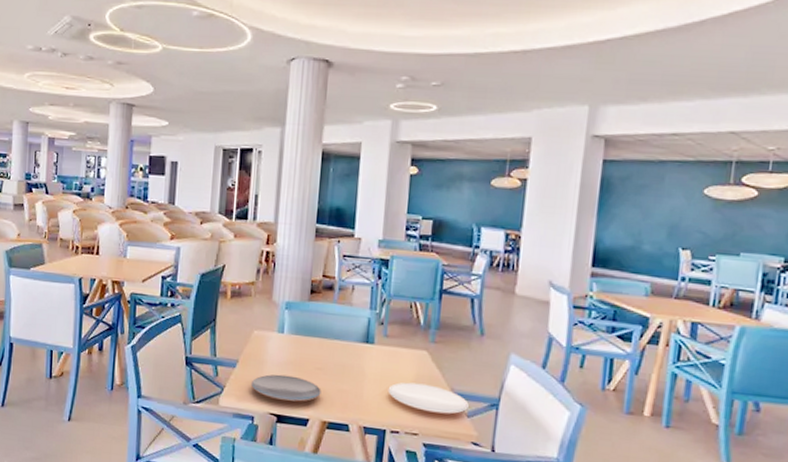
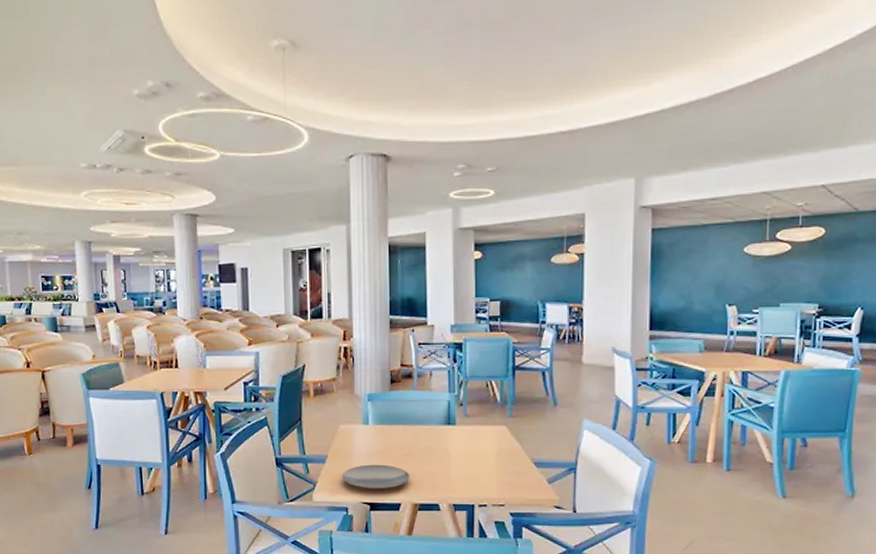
plate: present [387,382,469,415] -> none [473,457,549,483]

